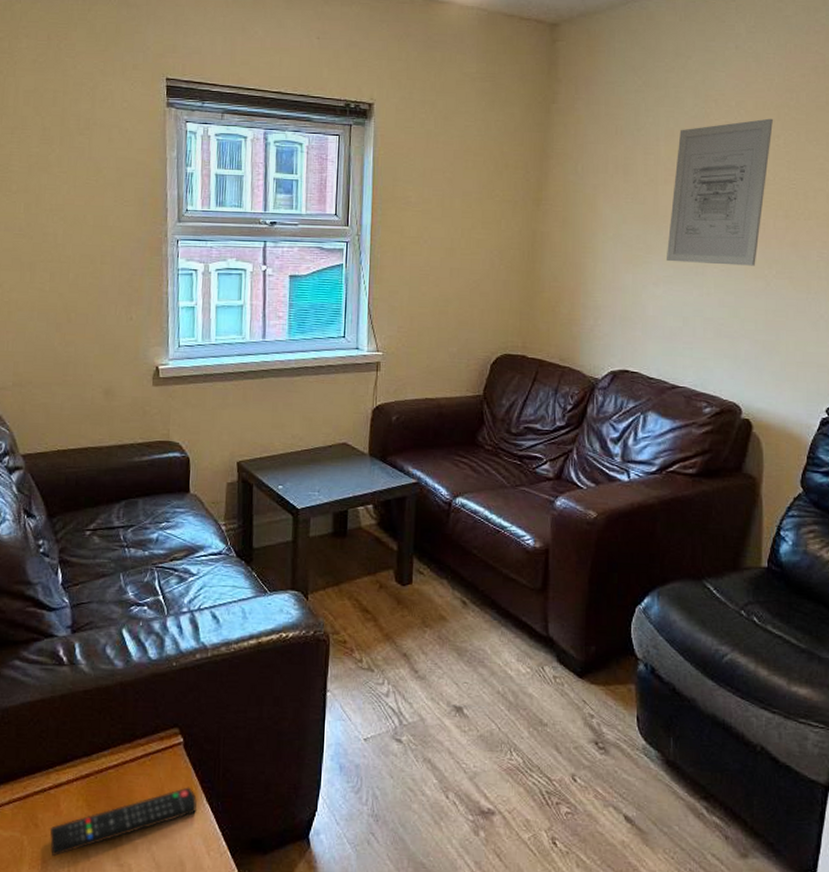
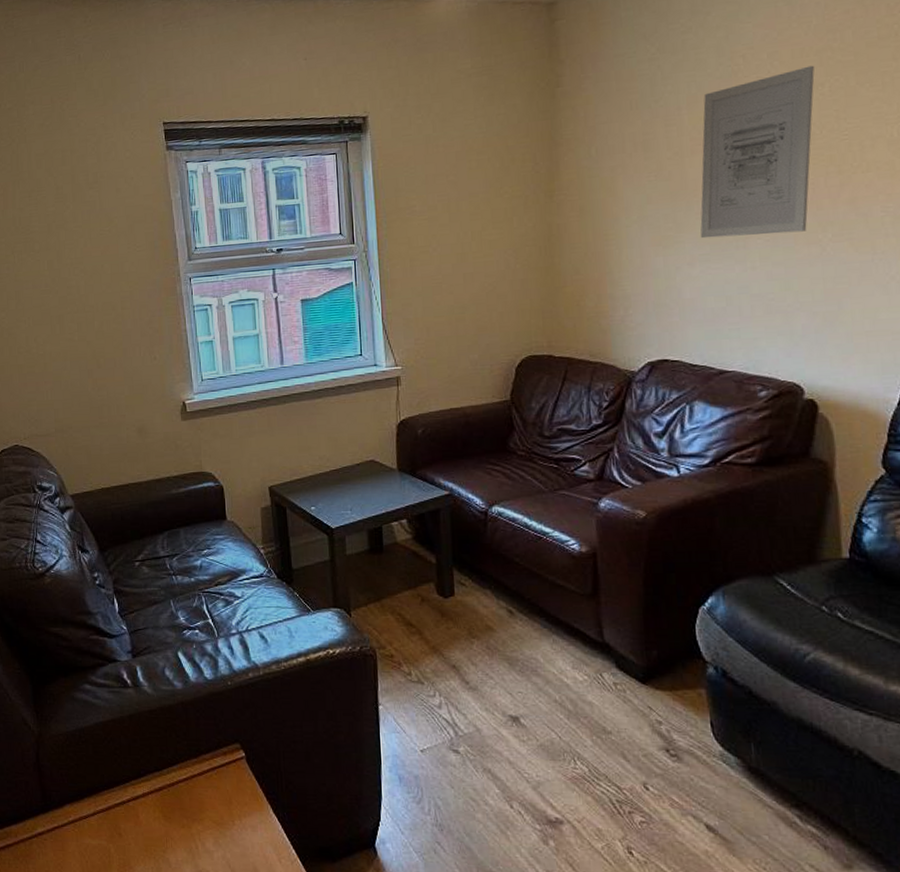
remote control: present [49,787,197,857] -> none [132,798,265,864]

